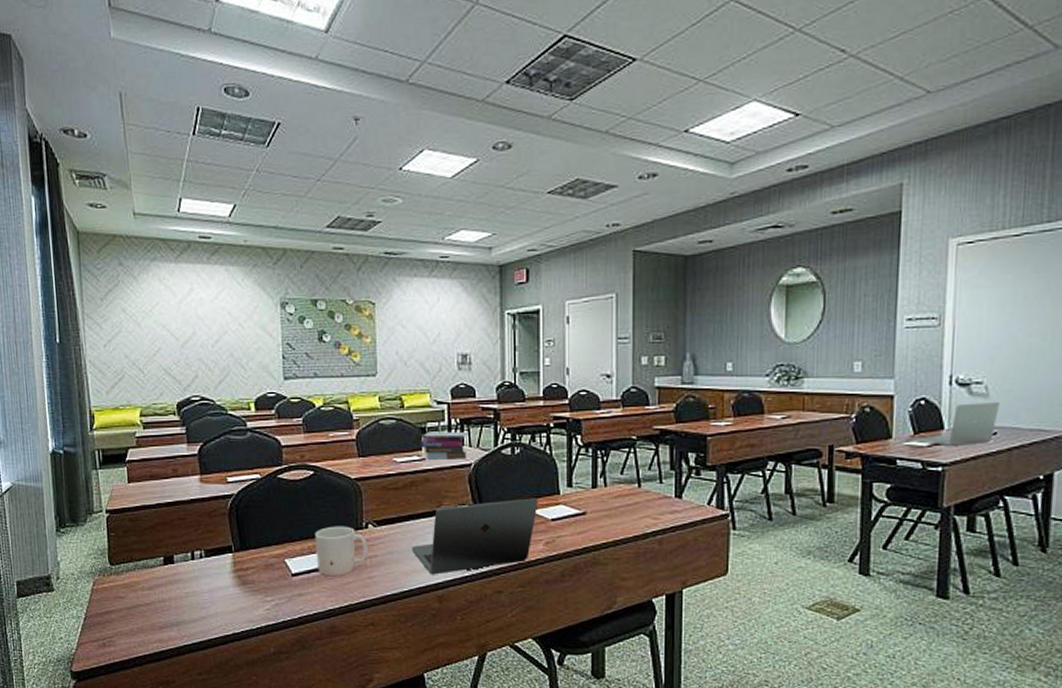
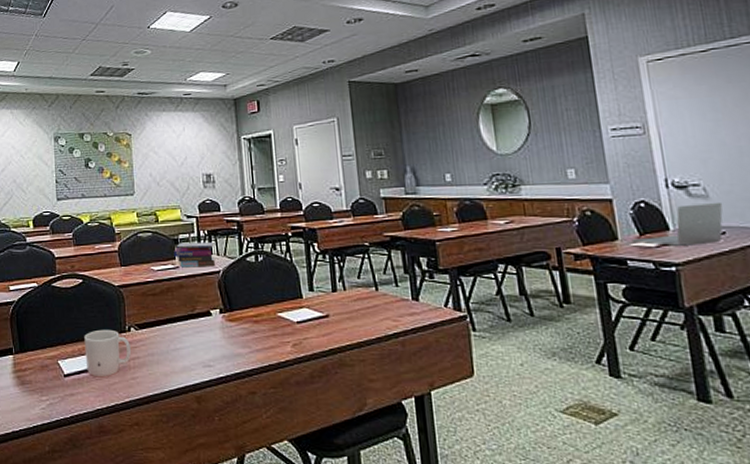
laptop: present [411,498,539,575] -> none [170,302,284,376]

